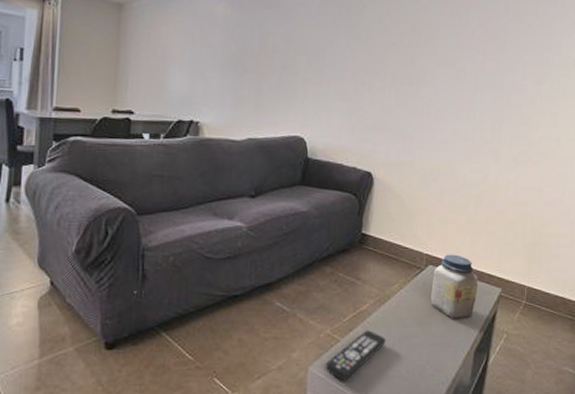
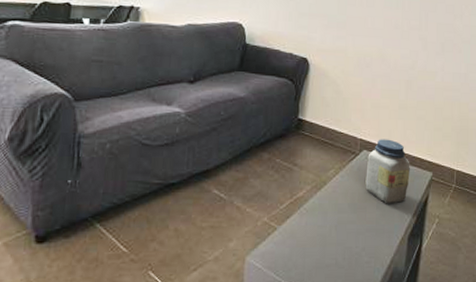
remote control: present [326,330,386,381] -> none [263,217,322,271]

